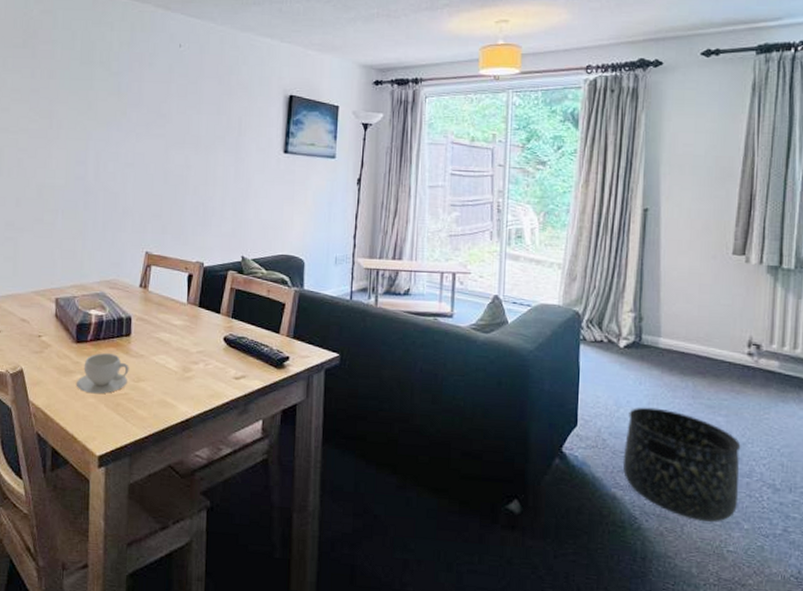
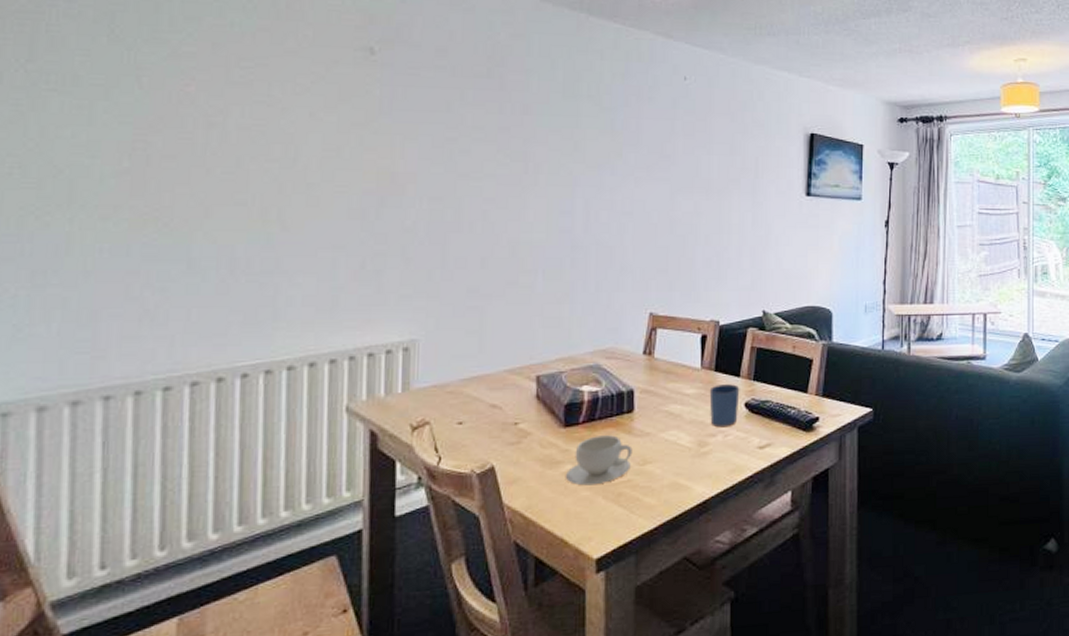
mug: none [193,319,220,357] -> present [709,384,740,428]

